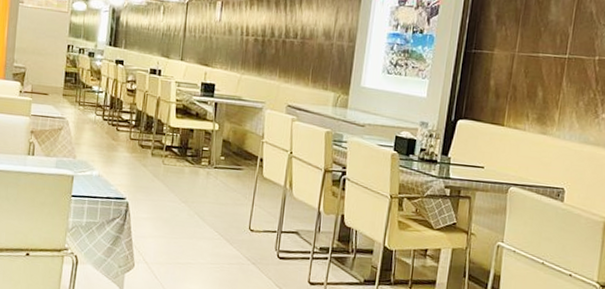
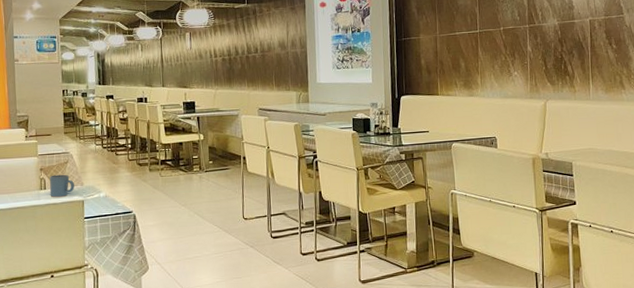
mug: none [37,140,66,169] -> present [49,174,75,198]

